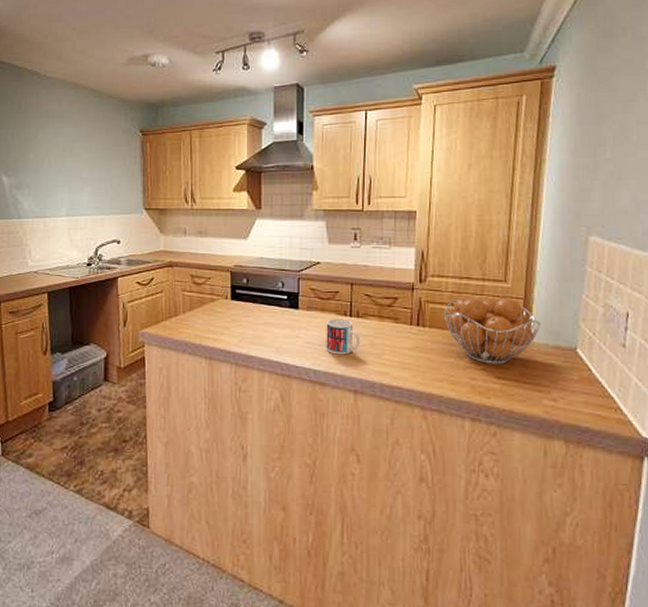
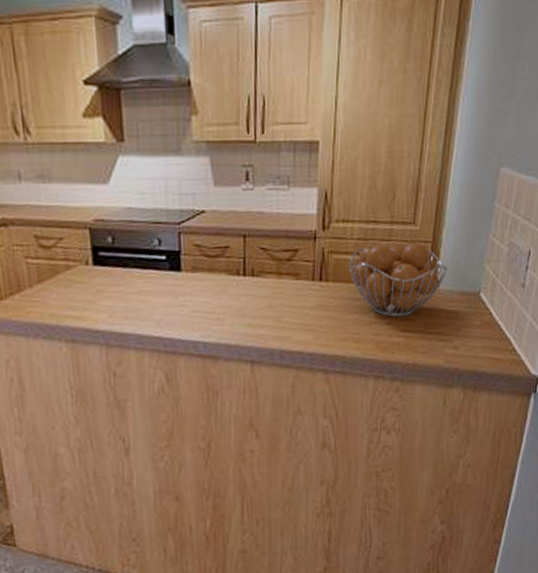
mug: present [326,319,361,355] -> none [215,279,257,322]

